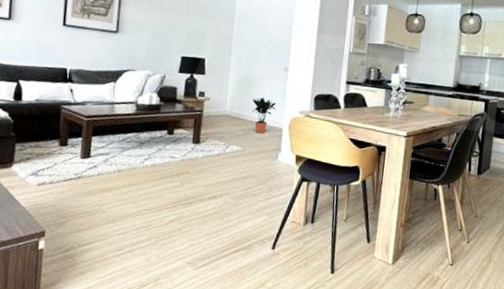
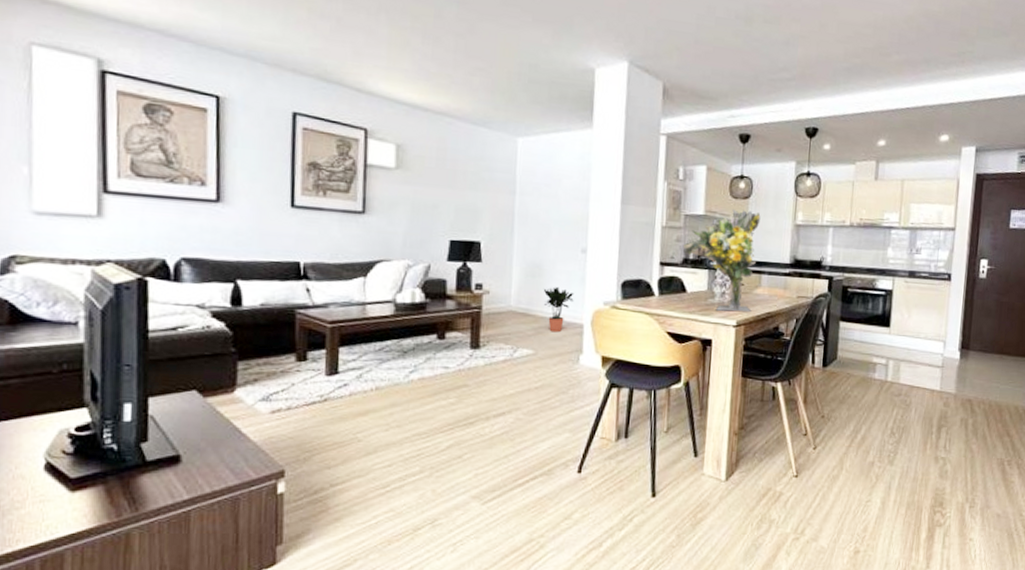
bouquet: none [366,41,431,126] -> present [683,209,761,313]

